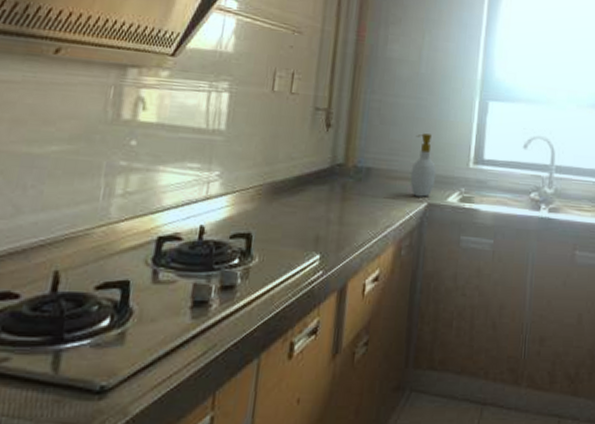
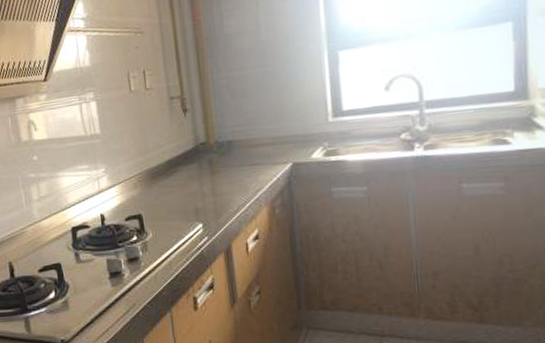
soap bottle: present [410,133,437,197] -> none [268,98,297,159]

